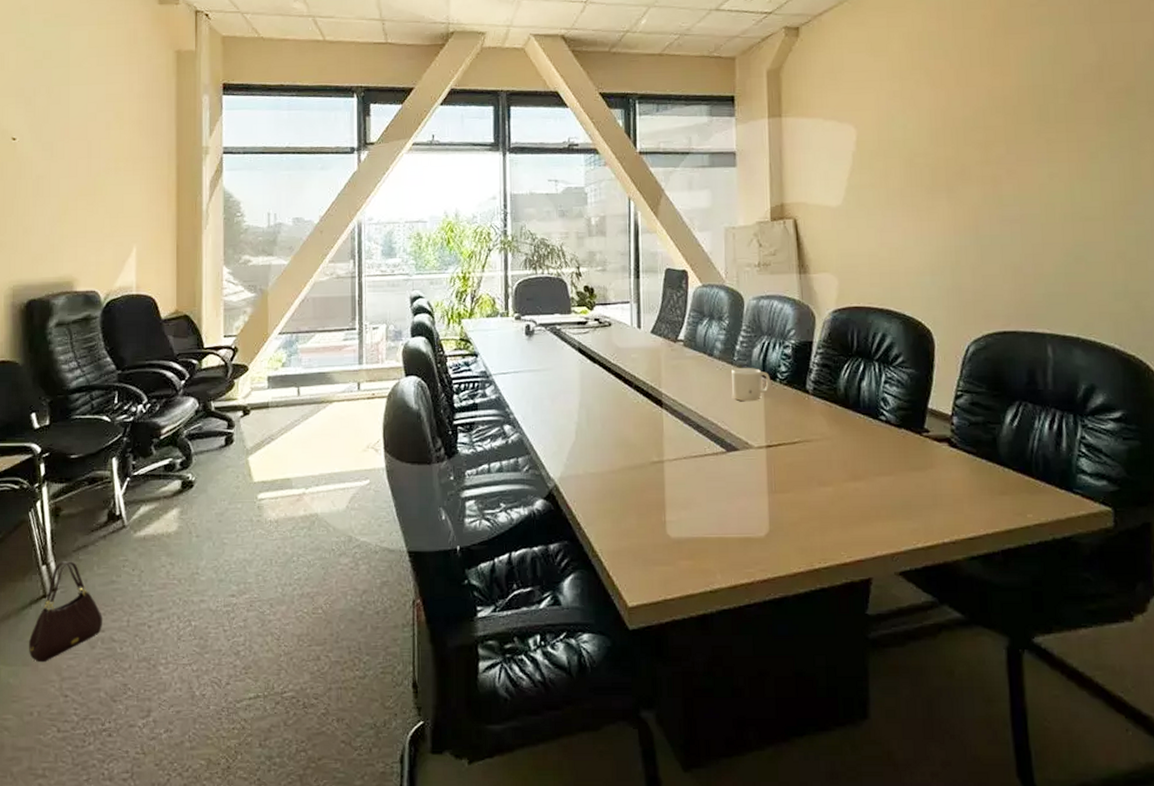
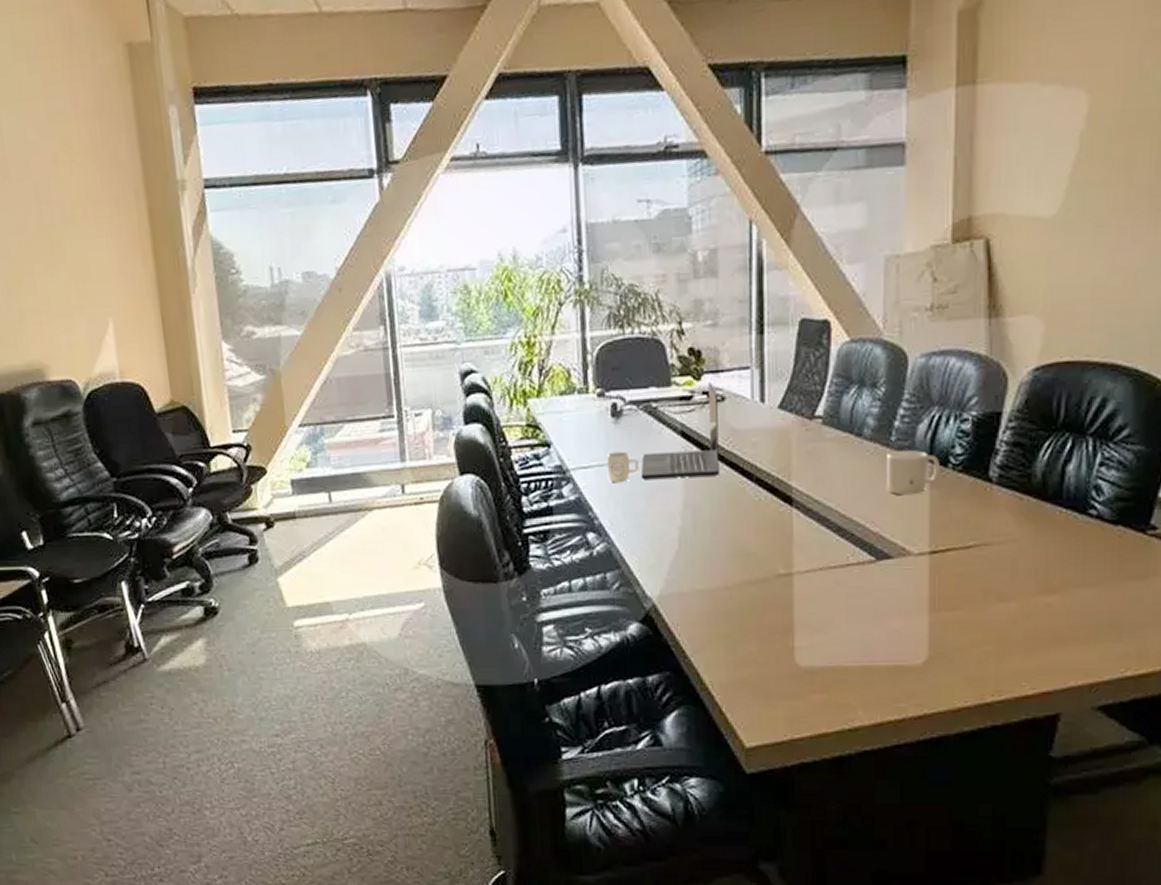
handbag: present [28,561,103,662] -> none [60,698,137,805]
mug: none [521,362,546,385] -> present [606,451,639,482]
laptop: none [547,311,607,384] -> present [640,381,720,479]

